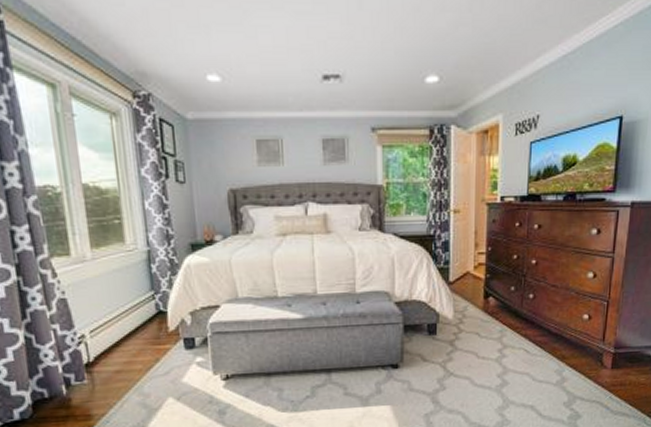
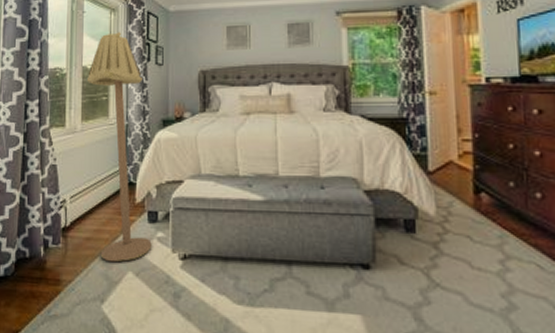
floor lamp: none [91,142,192,391] -> present [87,32,152,262]

